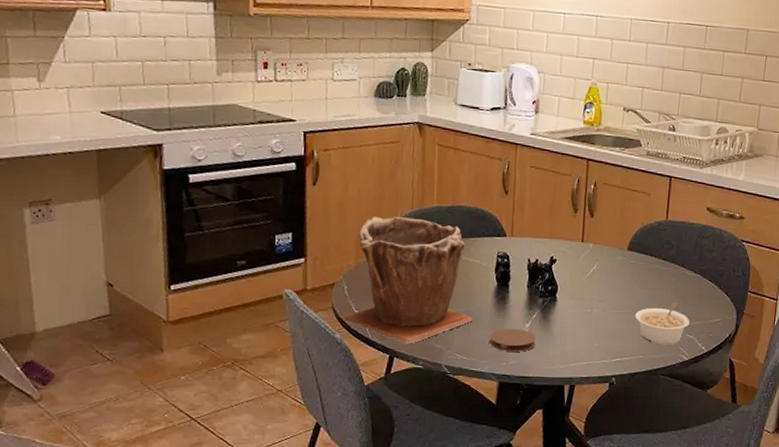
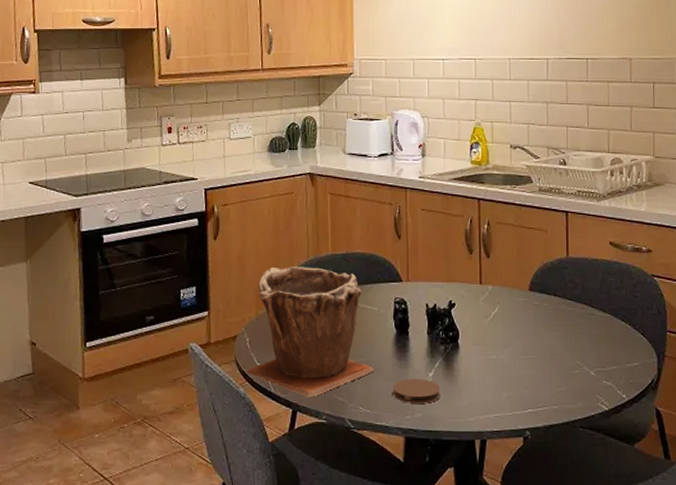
legume: present [635,302,690,346] -> none [544,345,605,395]

